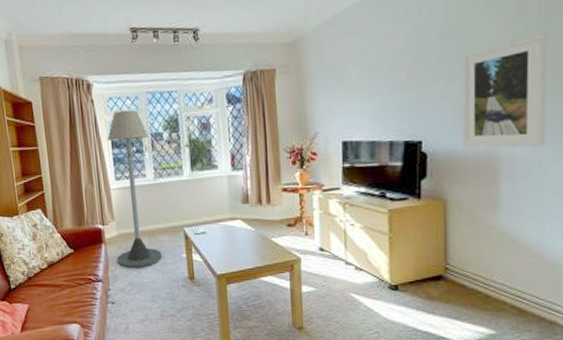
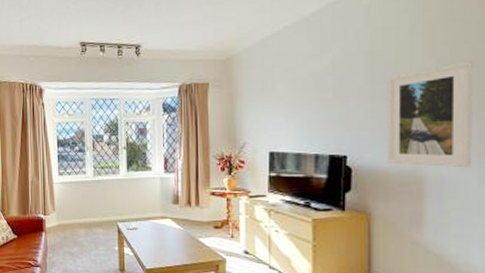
floor lamp: present [107,110,162,269] -> none [54,113,96,257]

